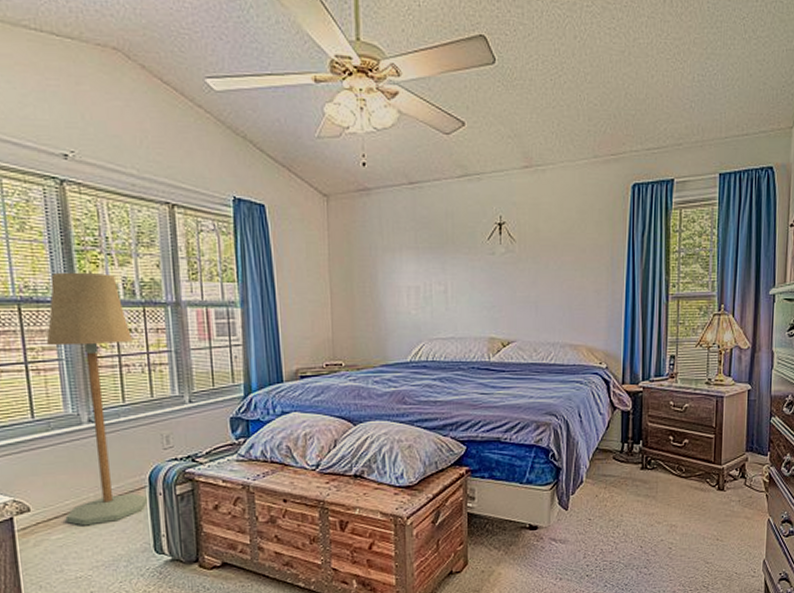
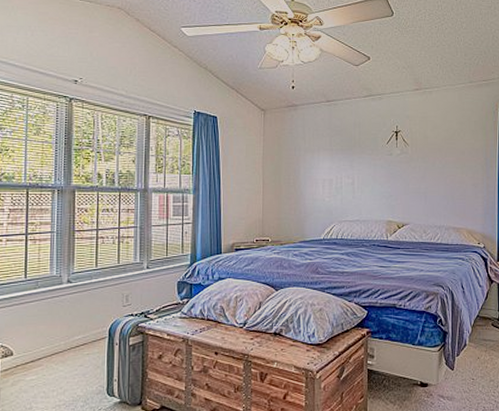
floor lamp: present [46,272,147,526] -> none [39,165,108,370]

